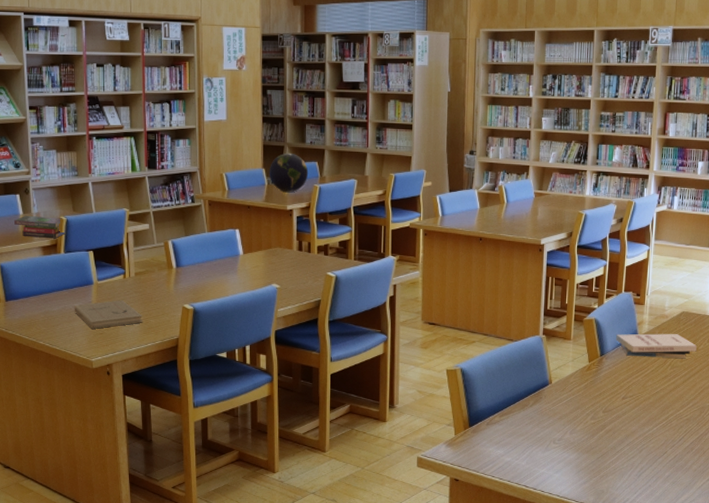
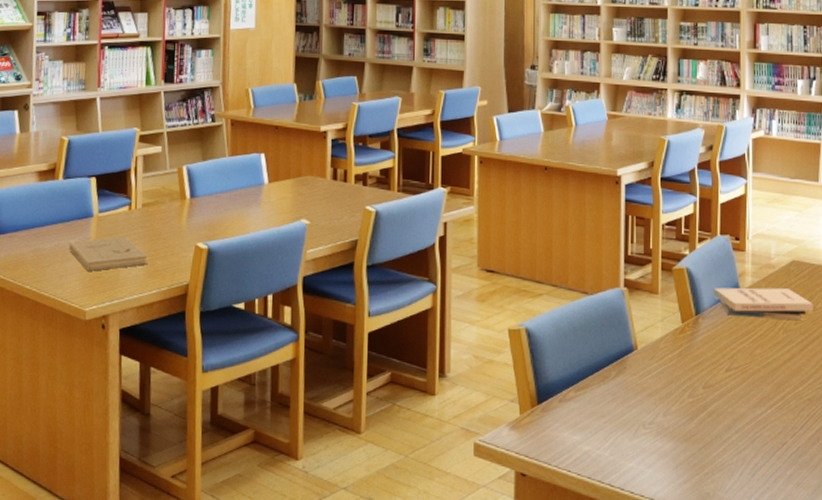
books: present [14,215,66,239] -> none [9,134,67,163]
globe: present [268,152,309,193] -> none [300,65,346,112]

